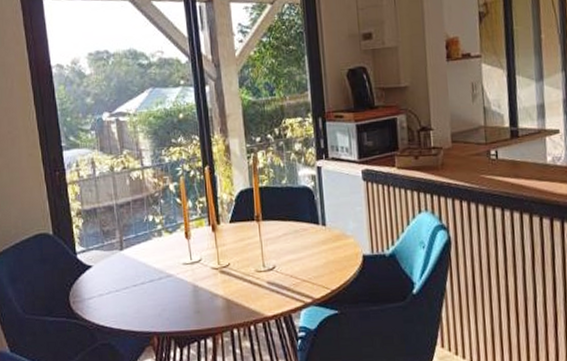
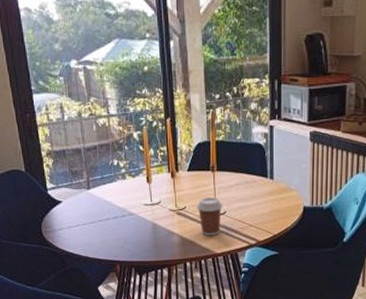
coffee cup: none [241,251,271,297] -> present [196,197,223,236]

